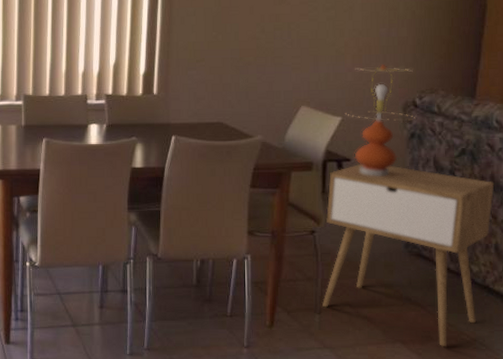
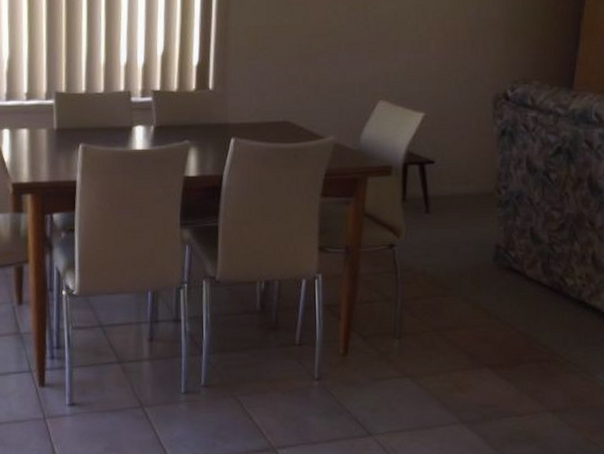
nightstand: present [322,164,495,347] -> none [402,167,593,371]
table lamp: present [344,65,416,176] -> none [428,51,507,180]

